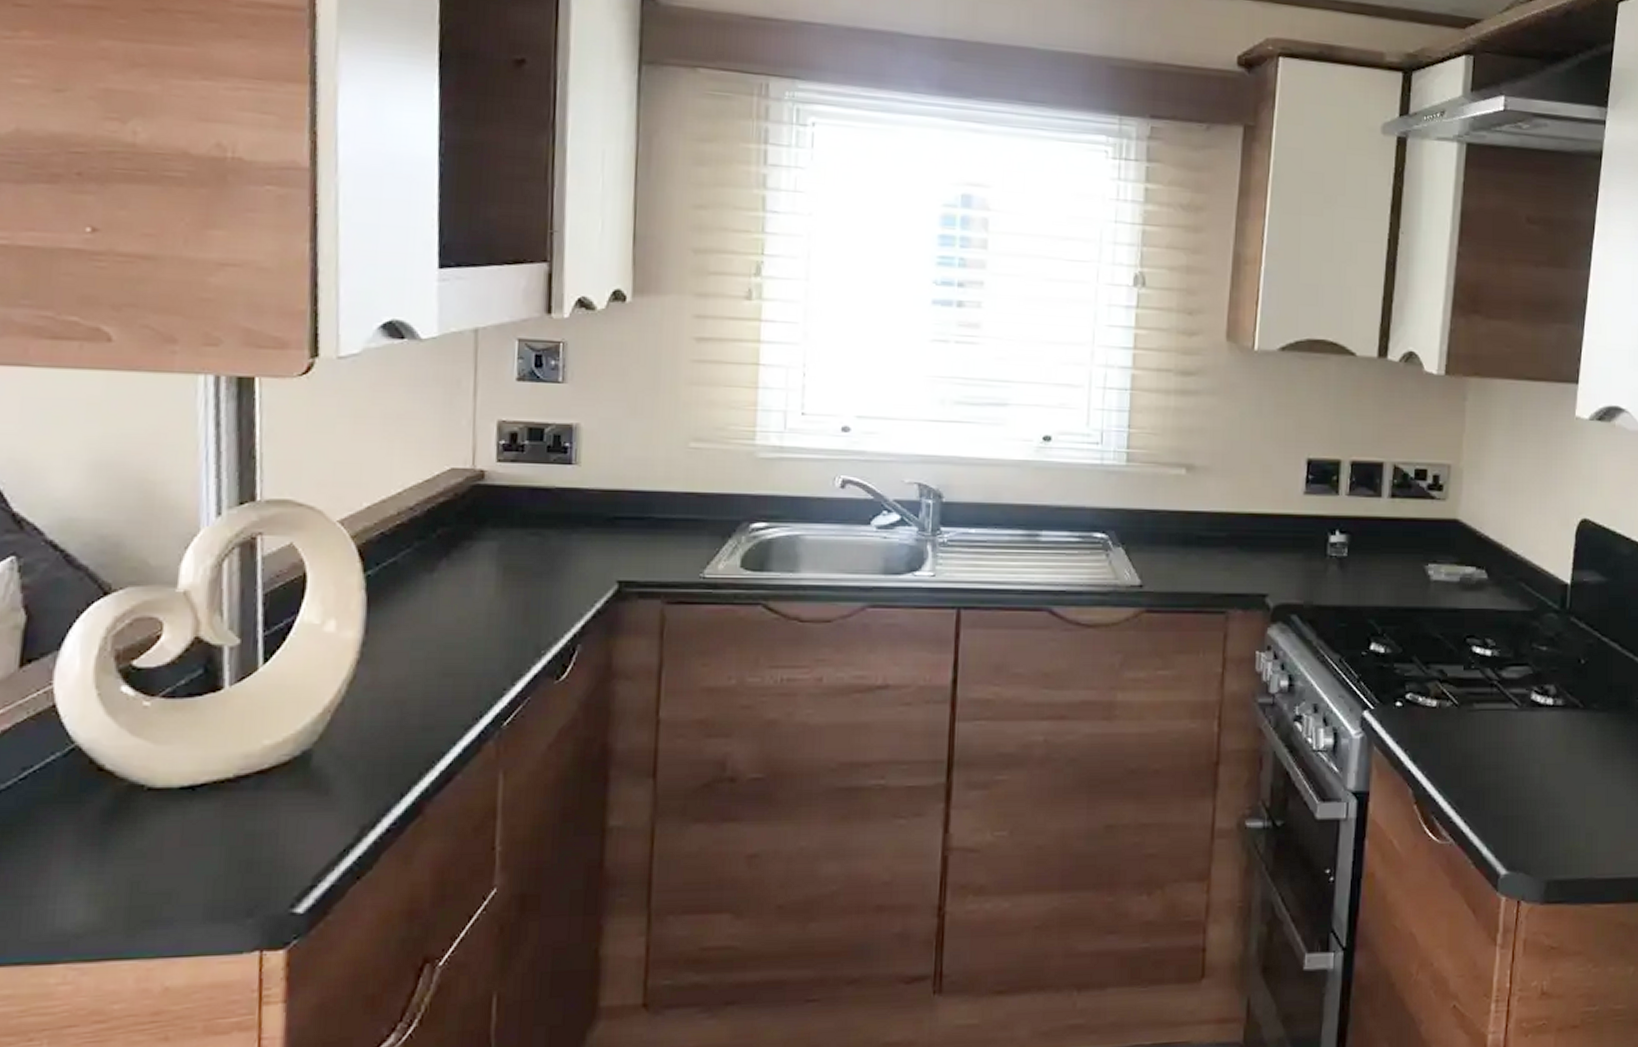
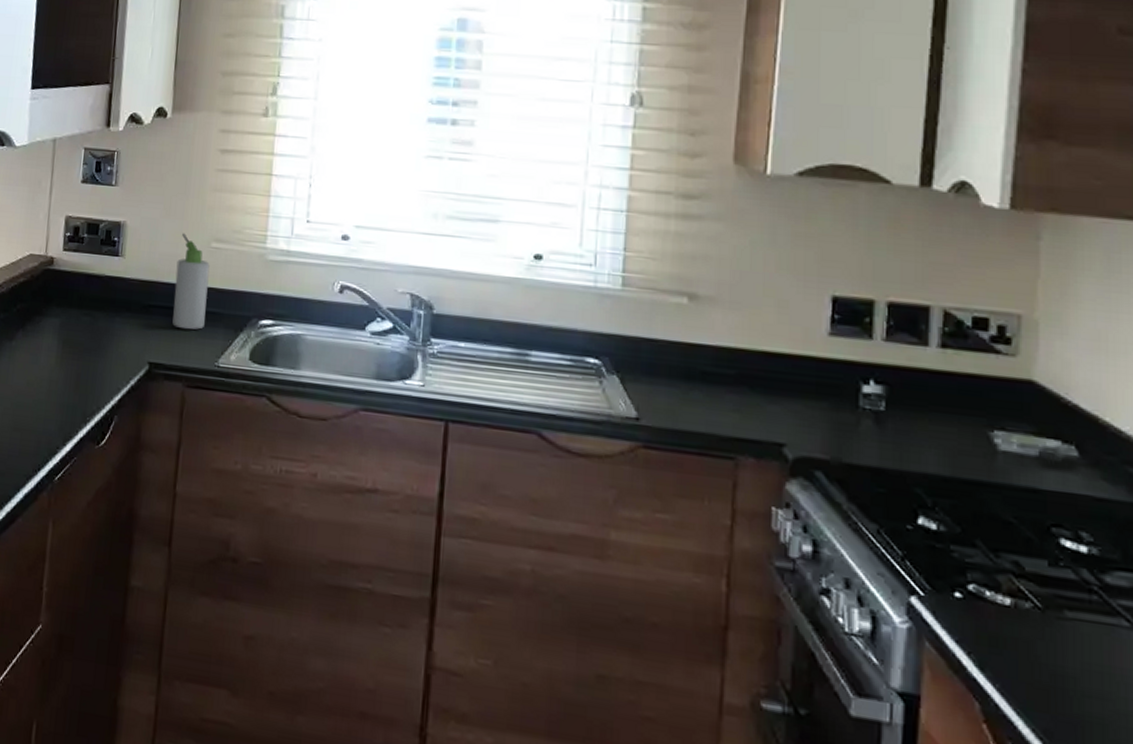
bottle: none [645,433,689,541] -> present [172,233,210,330]

